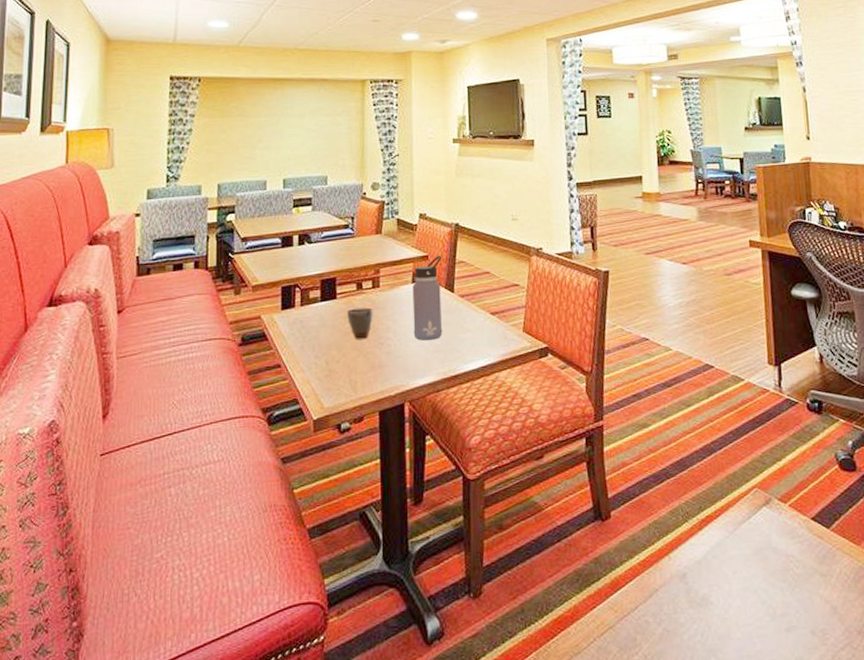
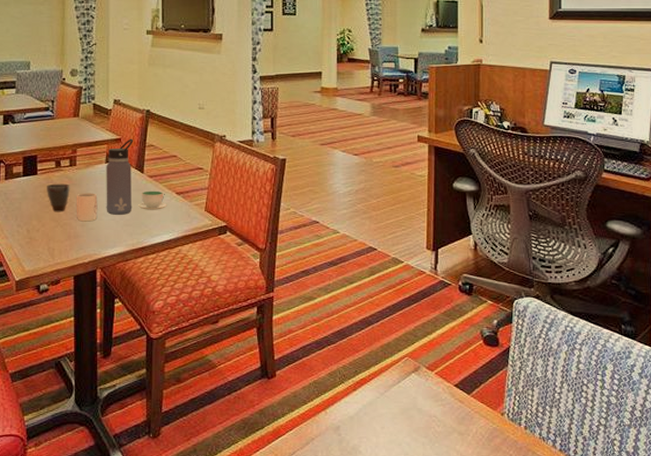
mug: none [380,316,404,350] -> present [76,193,98,222]
cup: none [449,311,481,334] -> present [138,190,167,210]

